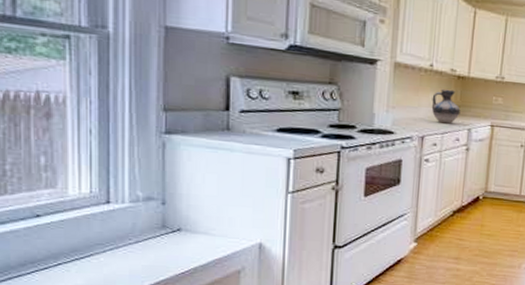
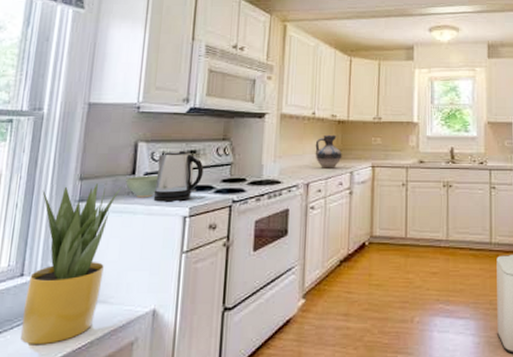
planter: none [115,116,216,269] -> present [19,182,123,345]
bowl: none [219,112,256,136] -> present [126,176,158,198]
kettle: none [252,89,308,143] -> present [153,150,204,202]

